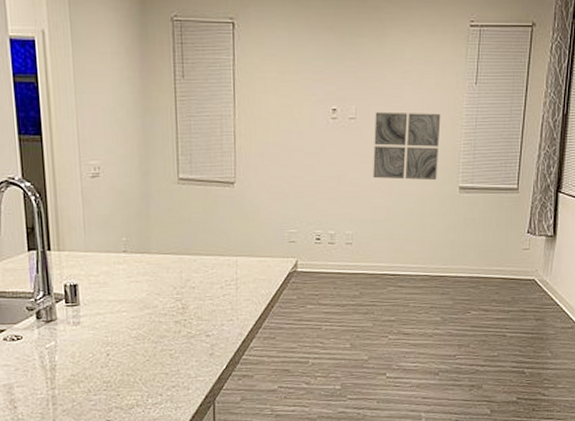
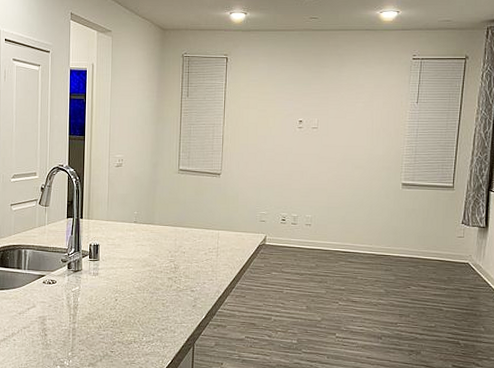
wall art: present [373,111,441,181] -> none [330,123,387,178]

